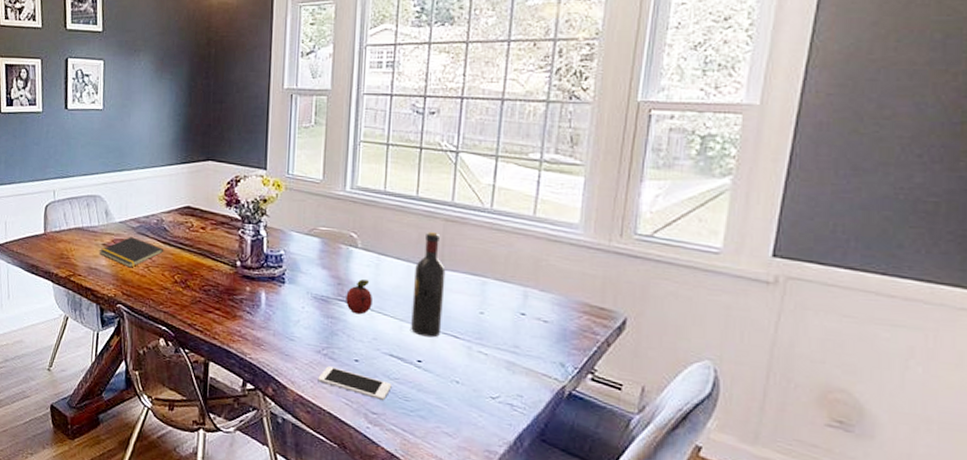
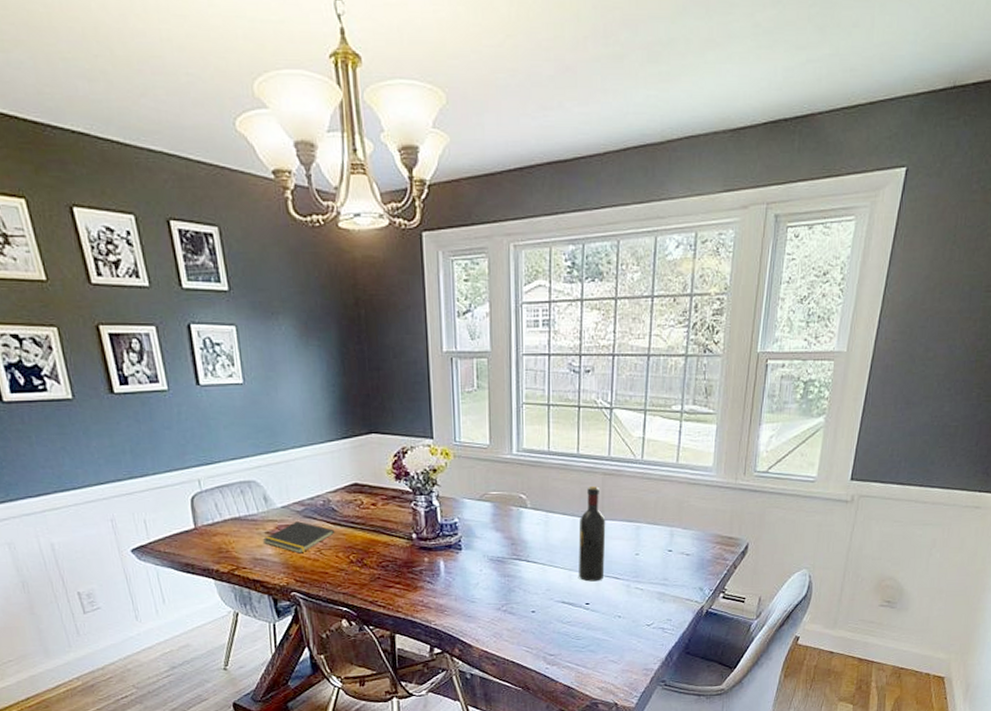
cell phone: present [318,366,392,401] -> none [500,620,565,643]
fruit: present [346,279,372,315] -> none [520,537,544,570]

